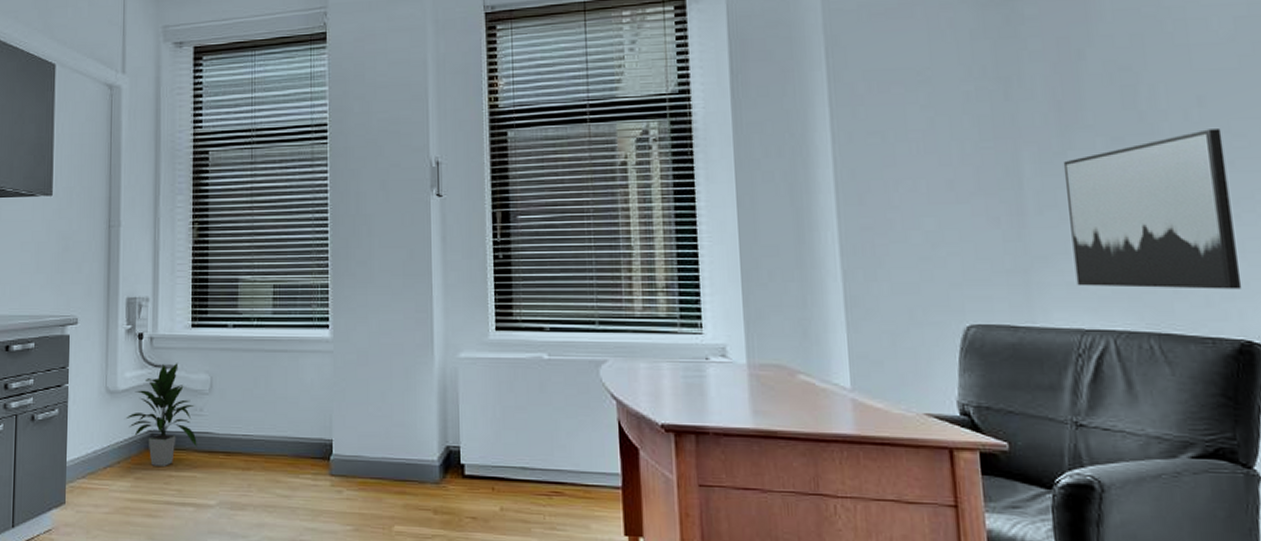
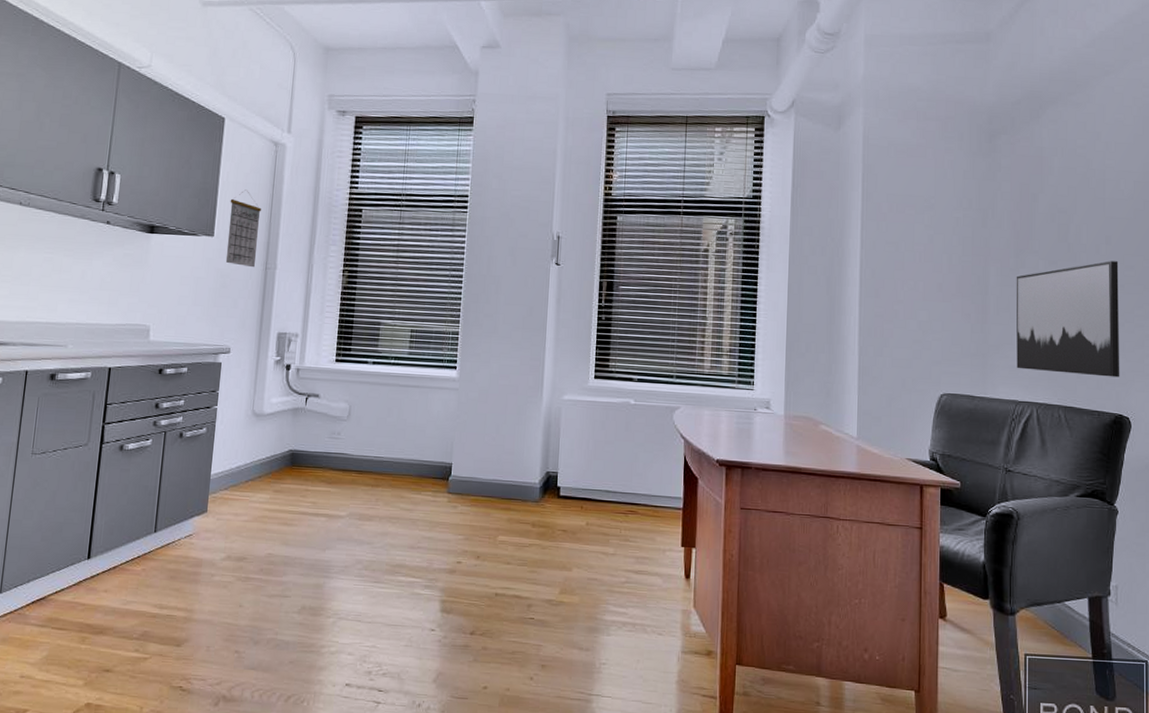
calendar: none [66,141,100,227] -> present [225,189,261,268]
indoor plant: present [126,363,197,466] -> none [270,392,333,482]

